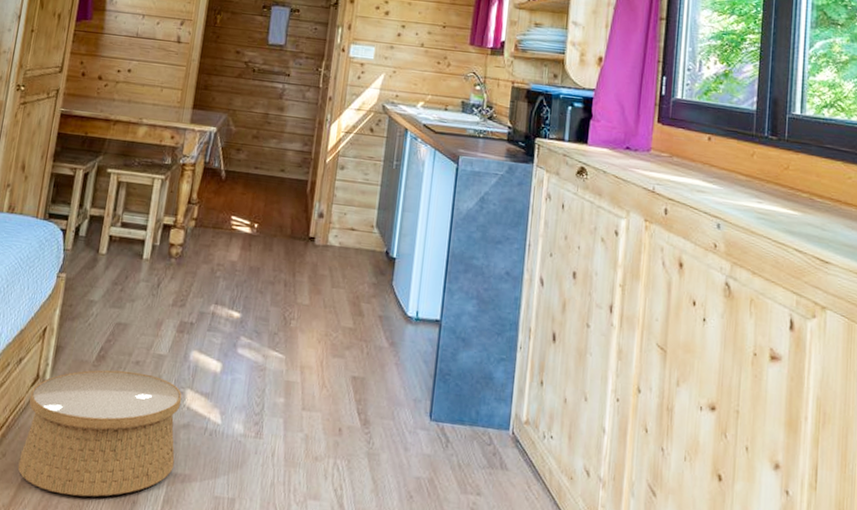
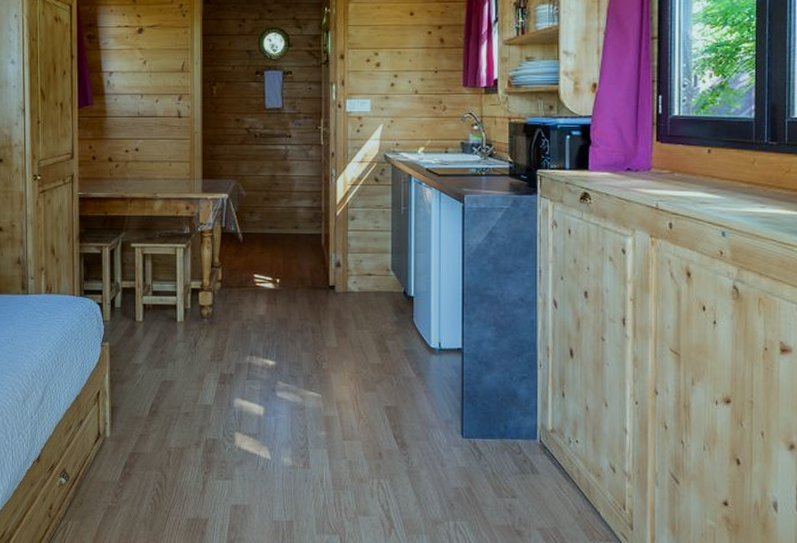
woven basket: present [17,369,182,497] -> none [95,422,233,532]

